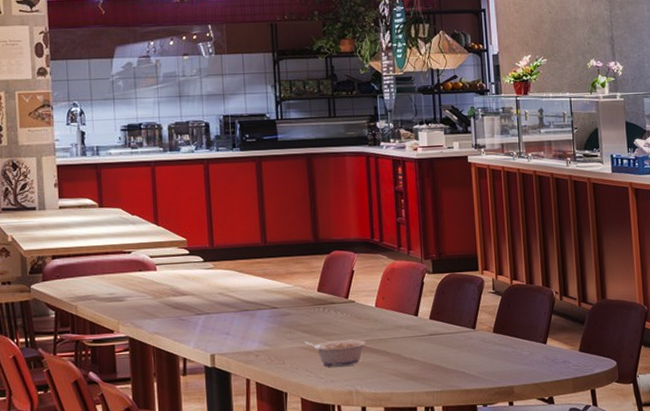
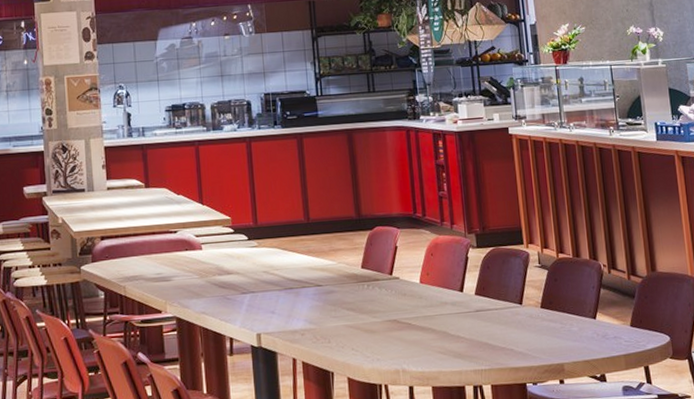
legume: present [303,339,367,367] -> none [348,316,412,345]

